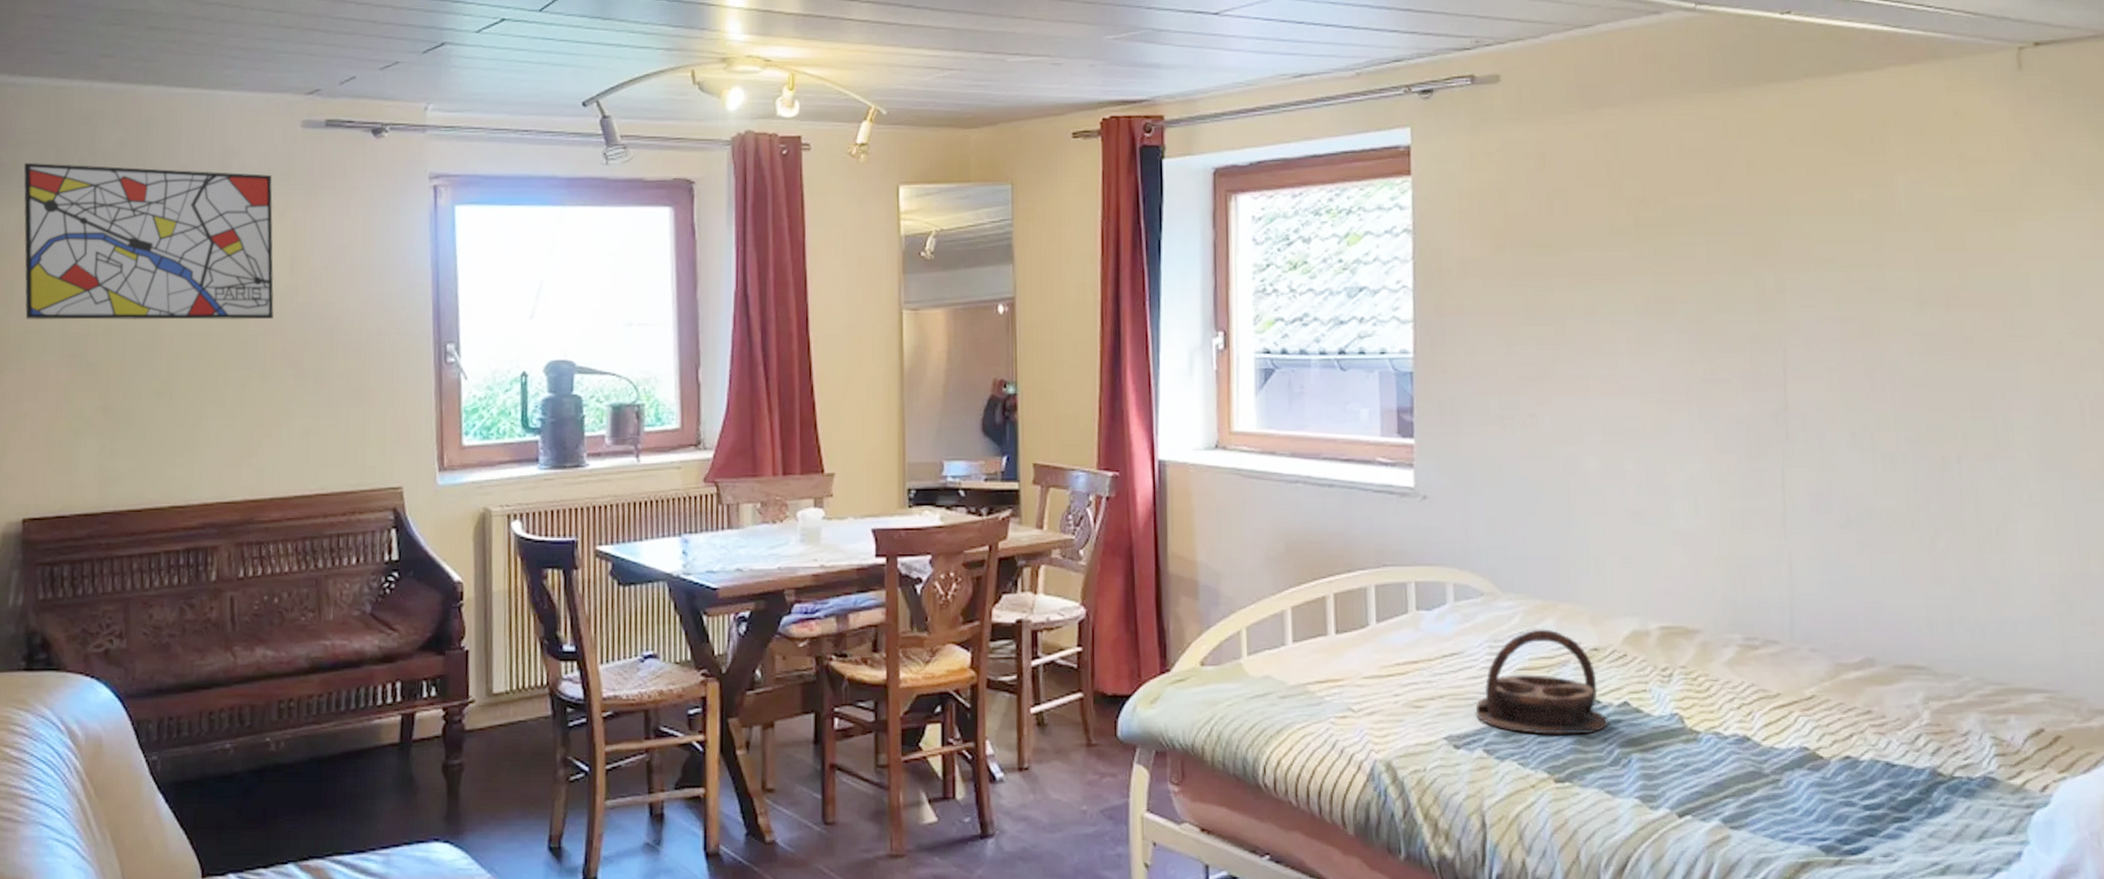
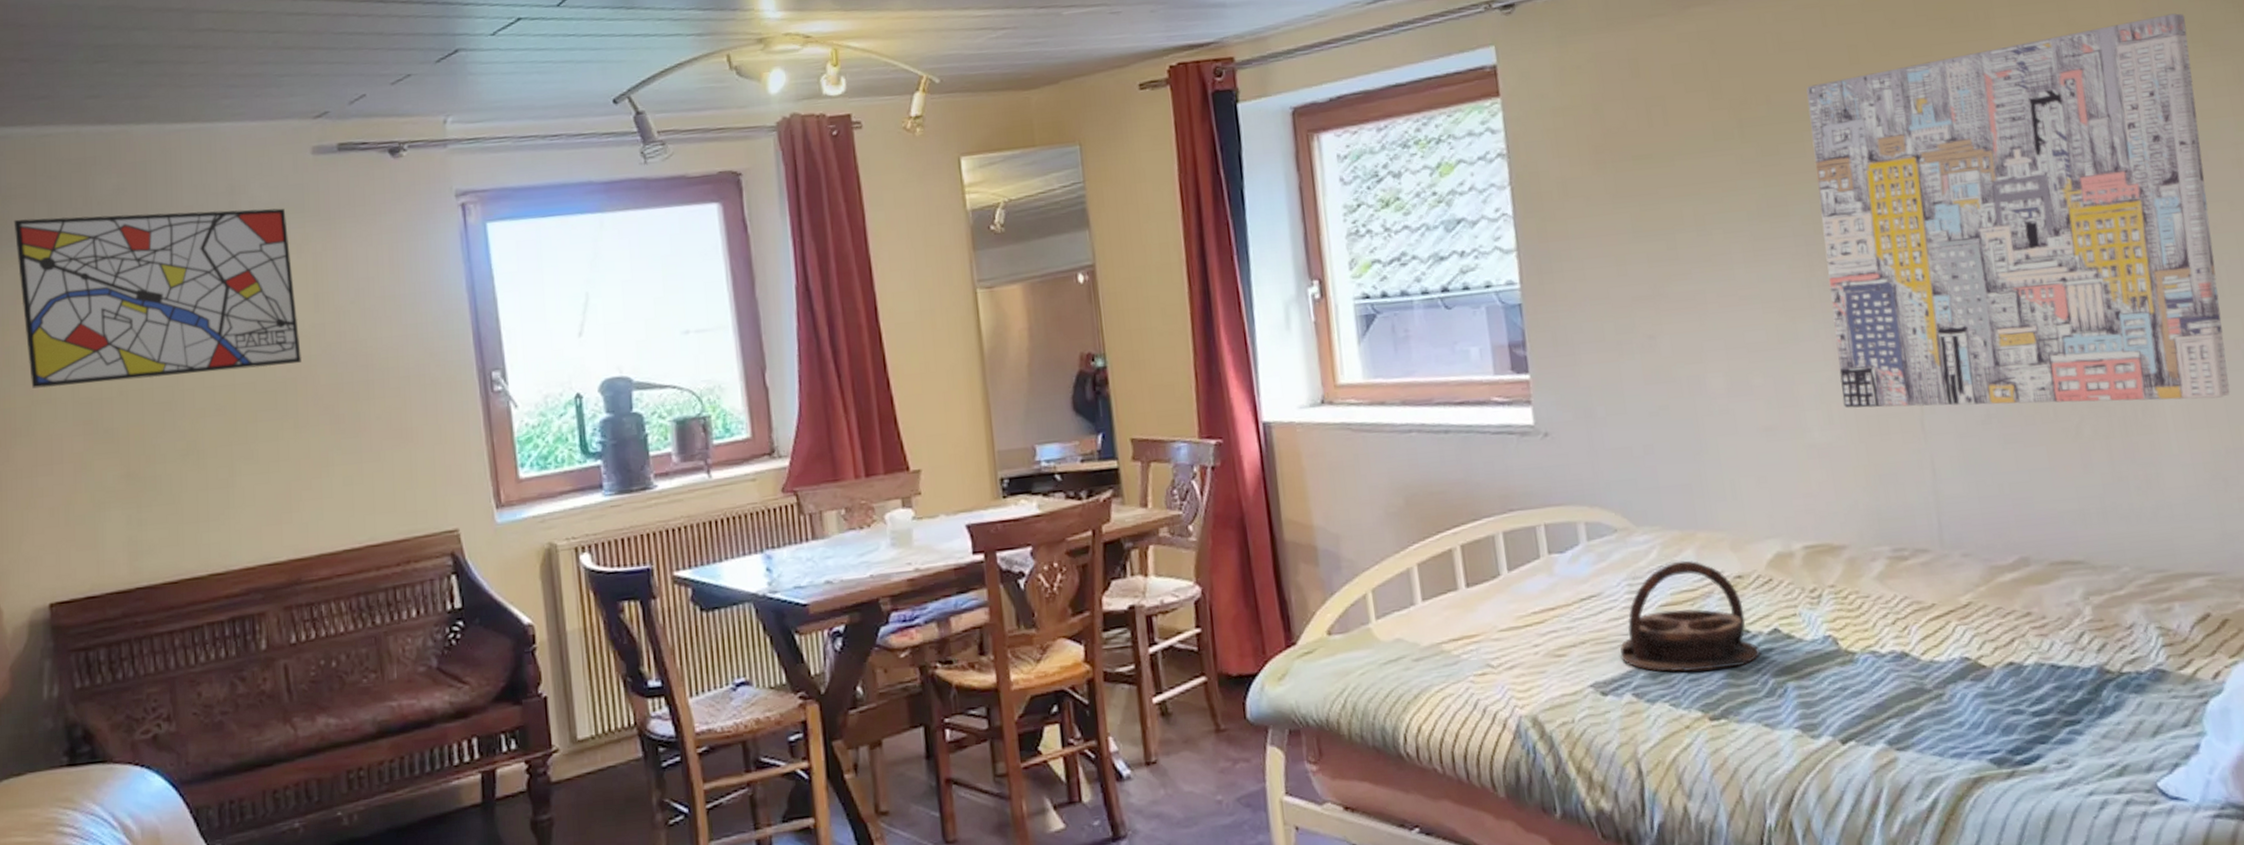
wall art: none [1703,156,2083,525] -> present [1806,13,2230,409]

